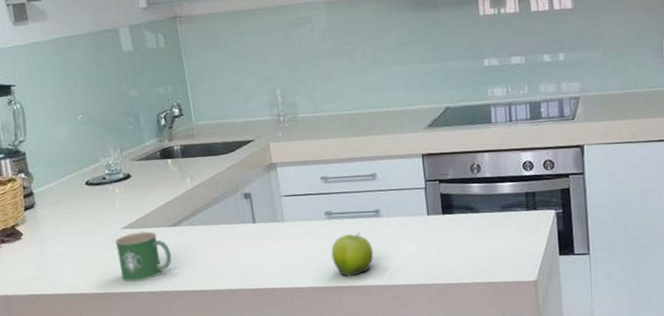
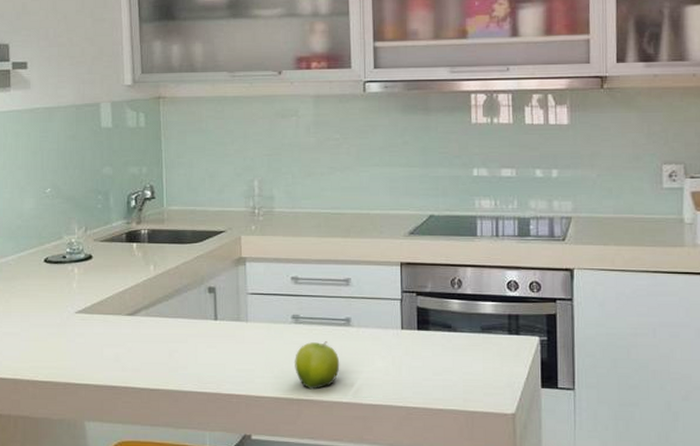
mug: present [115,231,172,282] -> none [66,317,124,373]

